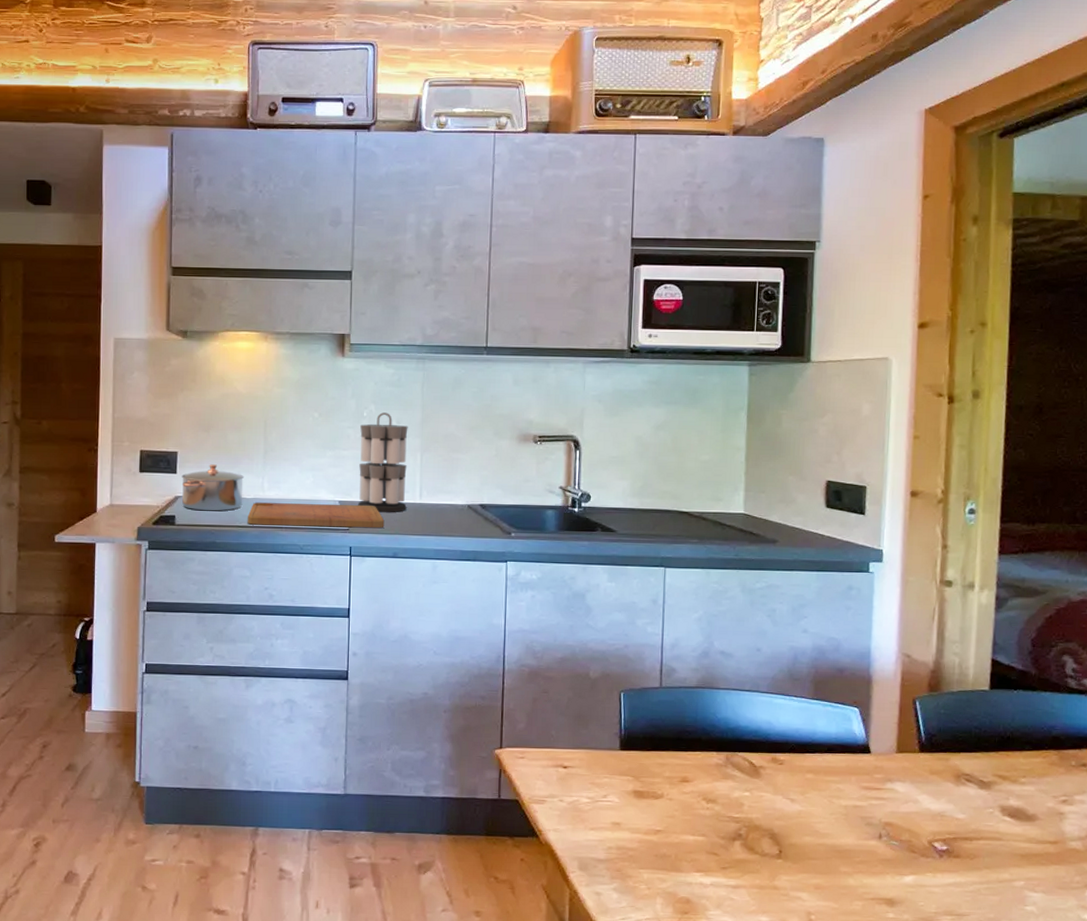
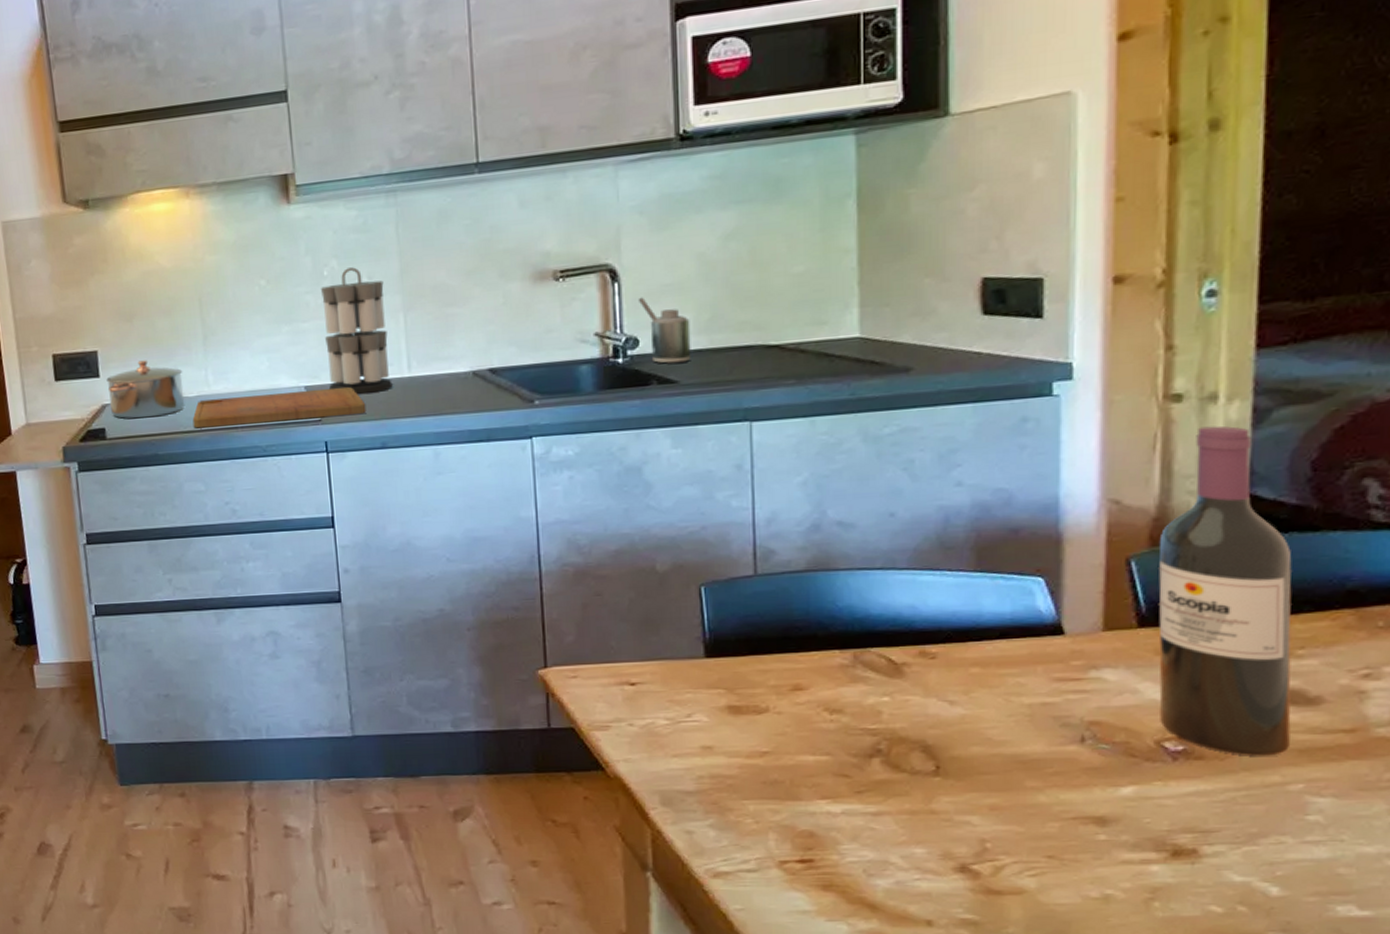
soap dispenser: none [592,464,628,517] -> present [638,297,691,364]
wine bottle: none [931,606,1019,858] -> present [1158,425,1292,756]

